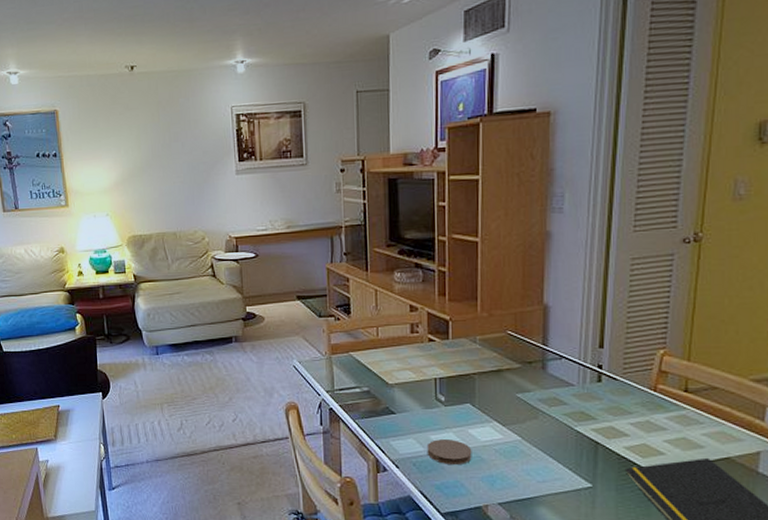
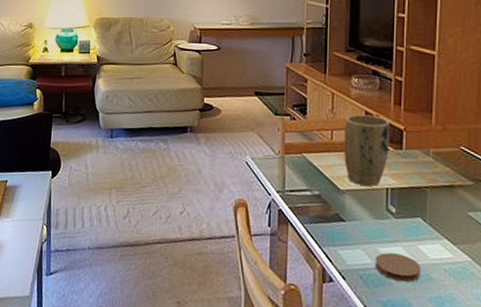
plant pot: none [390,308,435,378] -> present [344,114,389,186]

